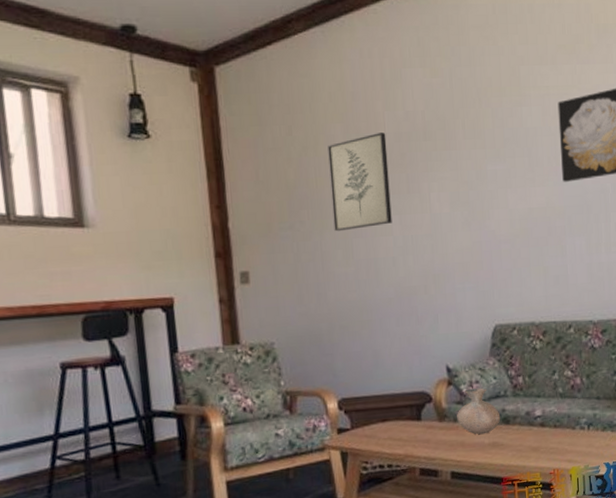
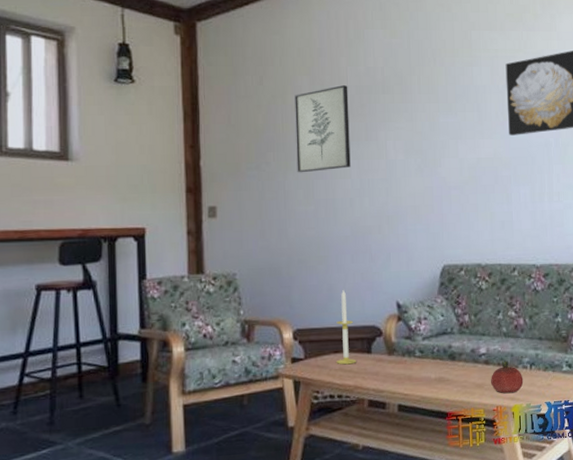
candle: none [383,354,406,434] -> present [336,289,356,365]
vase: present [457,387,501,435] -> none [405,324,447,370]
fruit: none [547,422,581,456] -> present [491,360,524,394]

